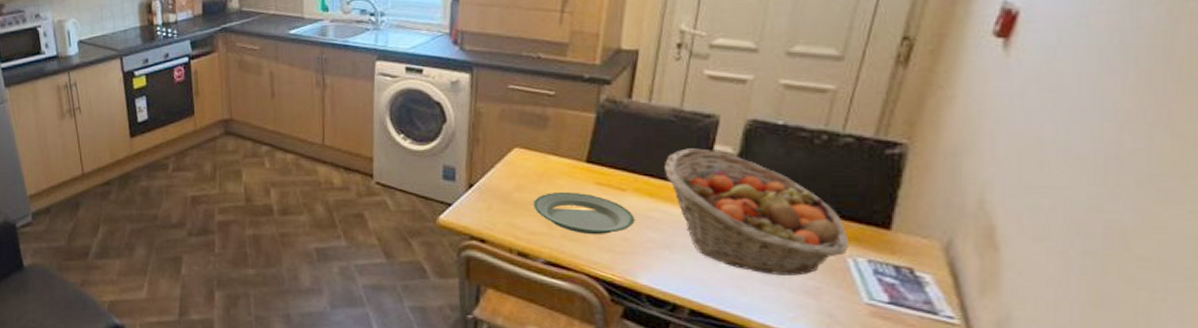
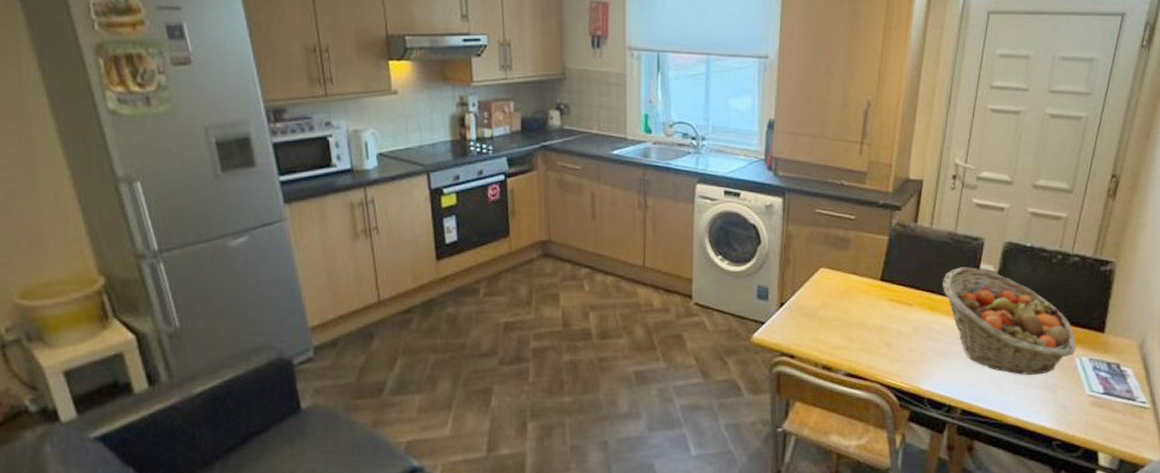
plate: present [533,191,635,235] -> none [836,308,919,347]

